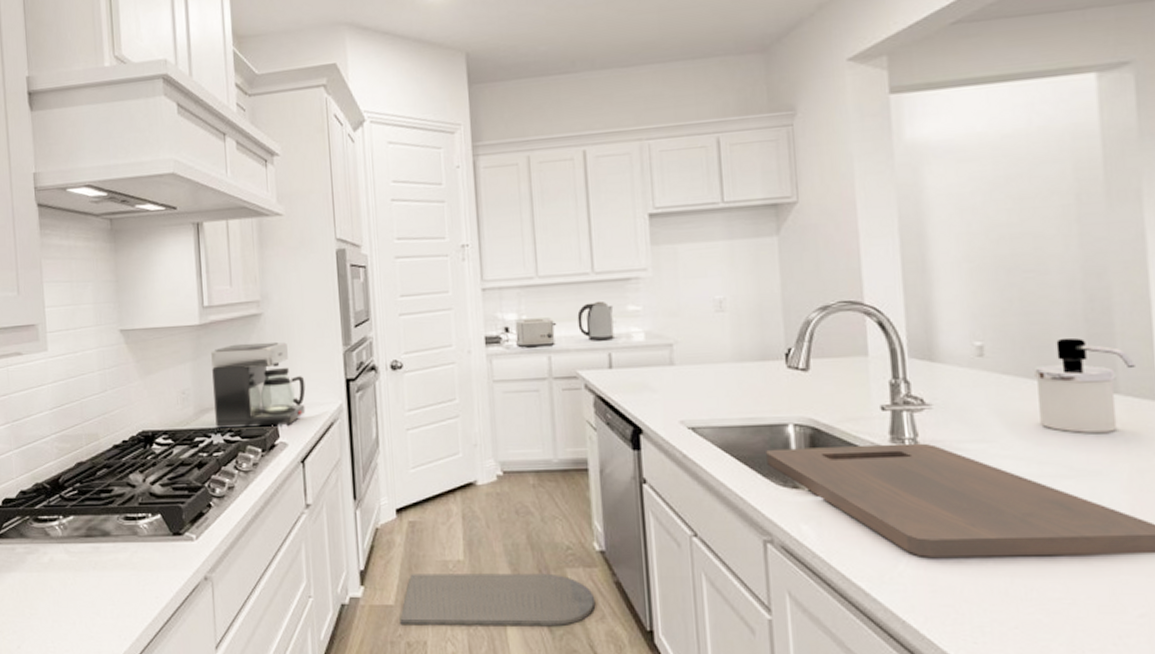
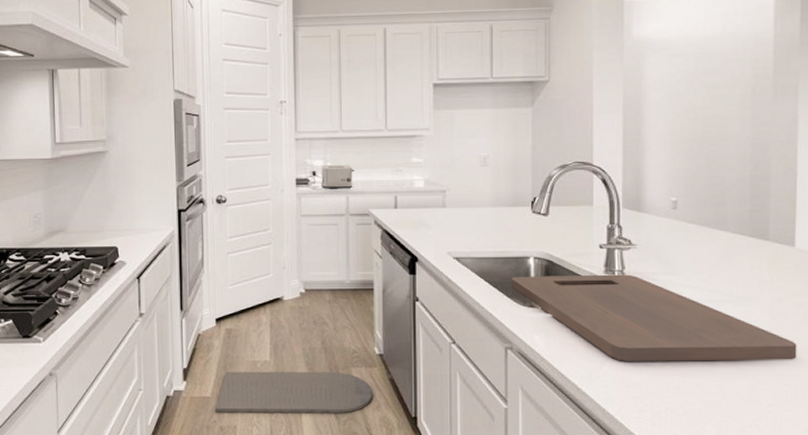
coffee maker: present [211,341,306,427] -> none [61,176,143,247]
kettle: present [577,301,614,341] -> none [372,153,401,186]
soap dispenser: present [1033,337,1135,433] -> none [711,197,782,269]

